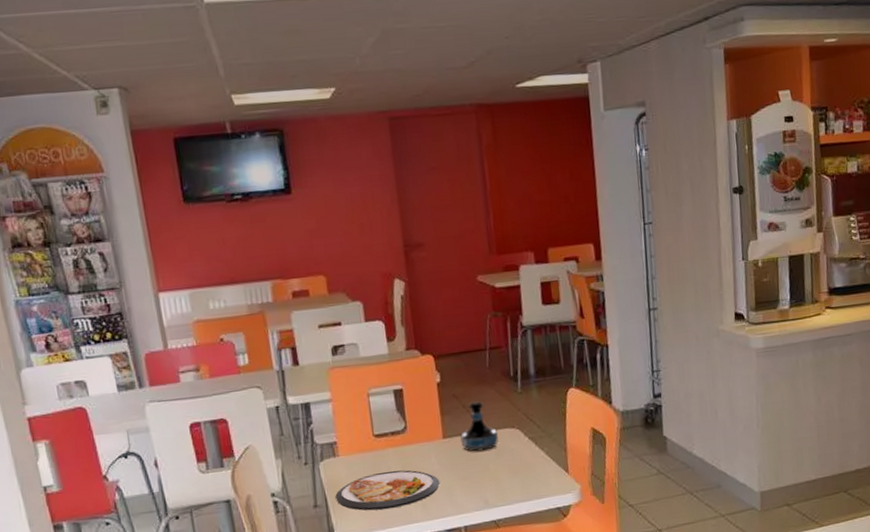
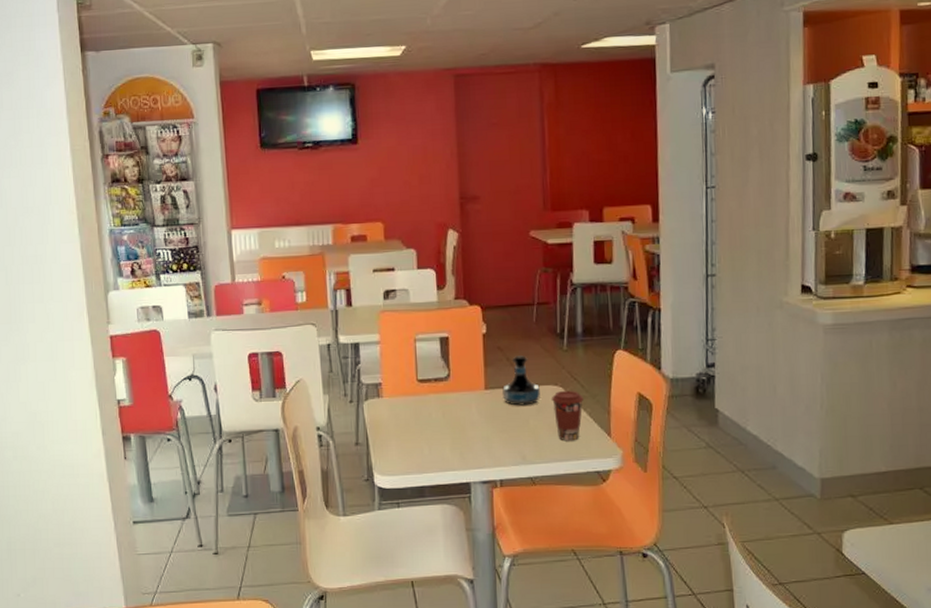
dish: present [335,470,440,511] -> none [376,416,479,455]
coffee cup: none [510,431,541,482] -> present [552,390,585,441]

